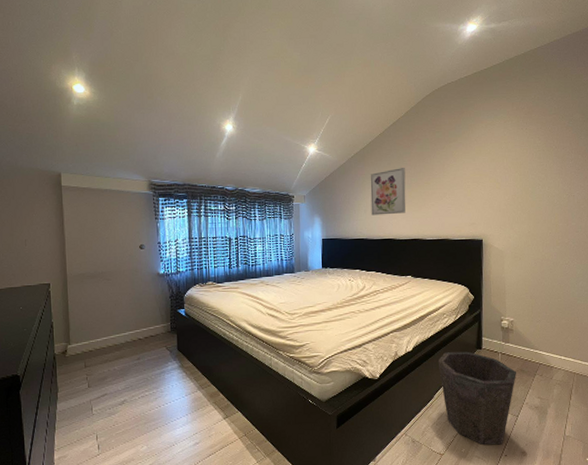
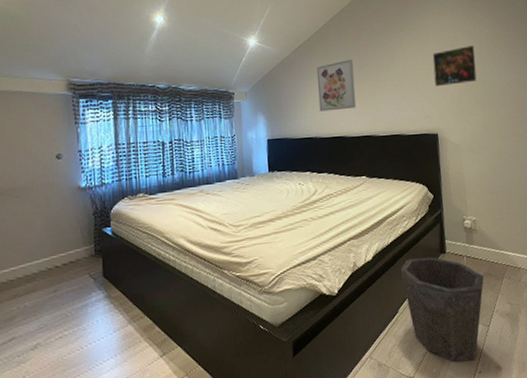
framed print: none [483,157,526,195] -> present [432,46,477,86]

